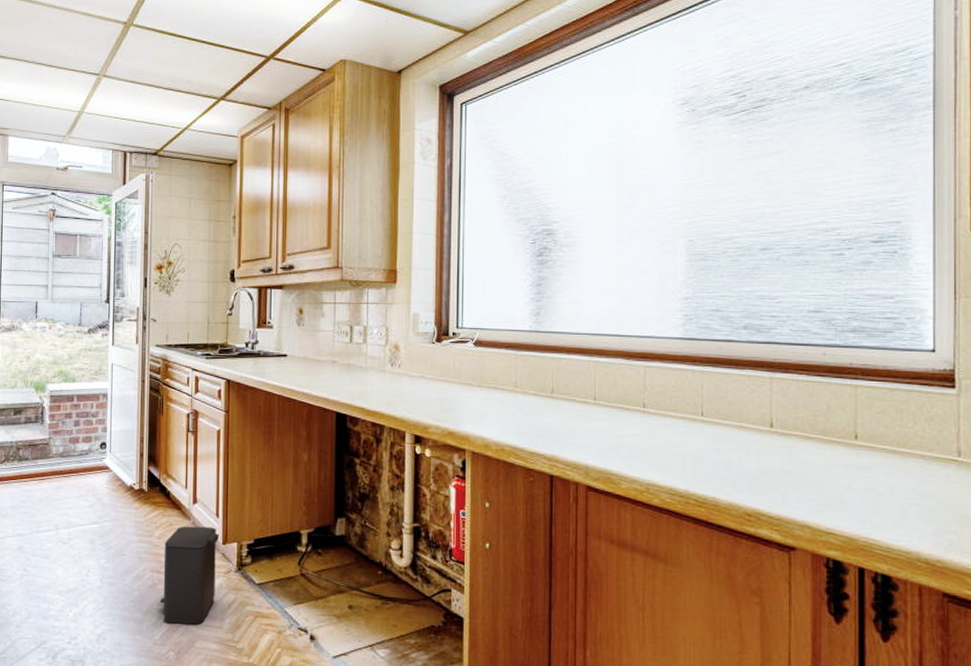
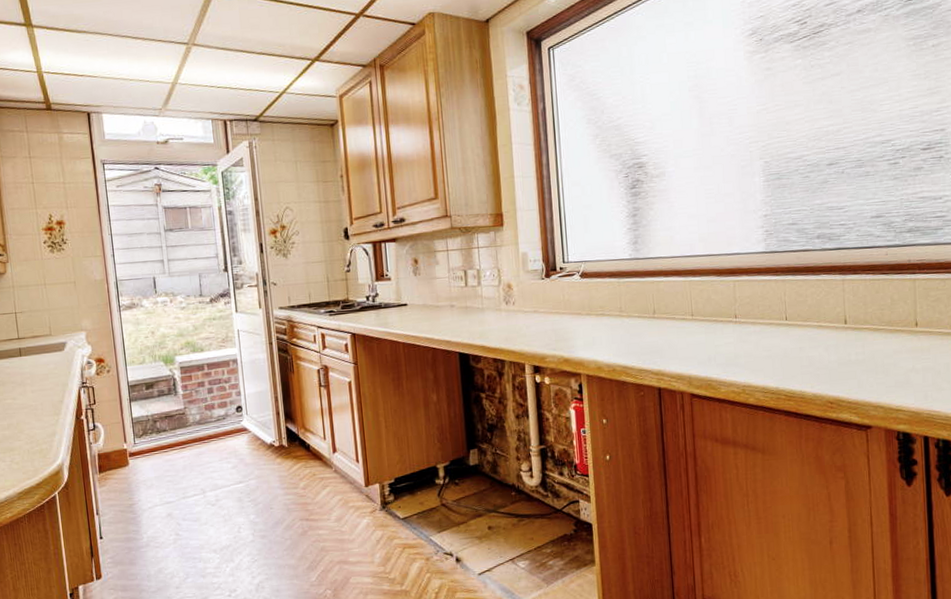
pedal bin: present [157,526,219,625] -> none [309,472,364,565]

